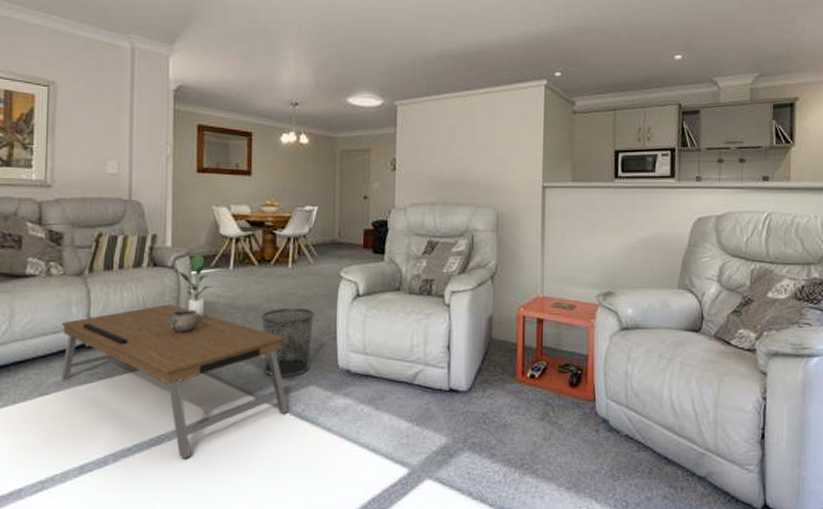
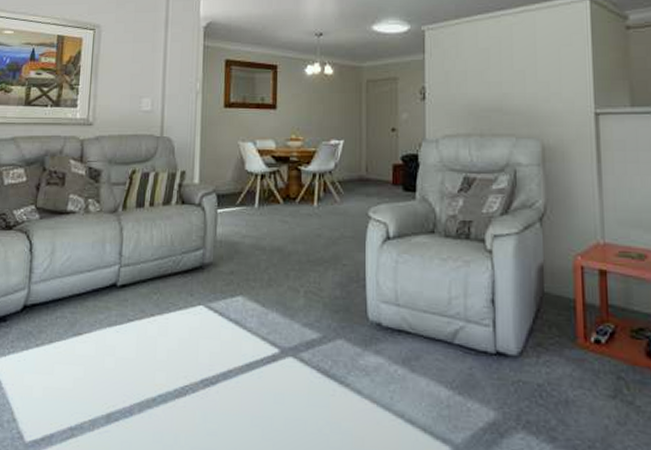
coffee table: present [61,304,288,459] -> none [93,244,315,414]
decorative bowl: present [168,310,202,332] -> none [194,250,227,274]
potted plant: present [178,254,211,318] -> none [204,192,236,259]
waste bin: present [261,307,314,378] -> none [286,250,342,329]

